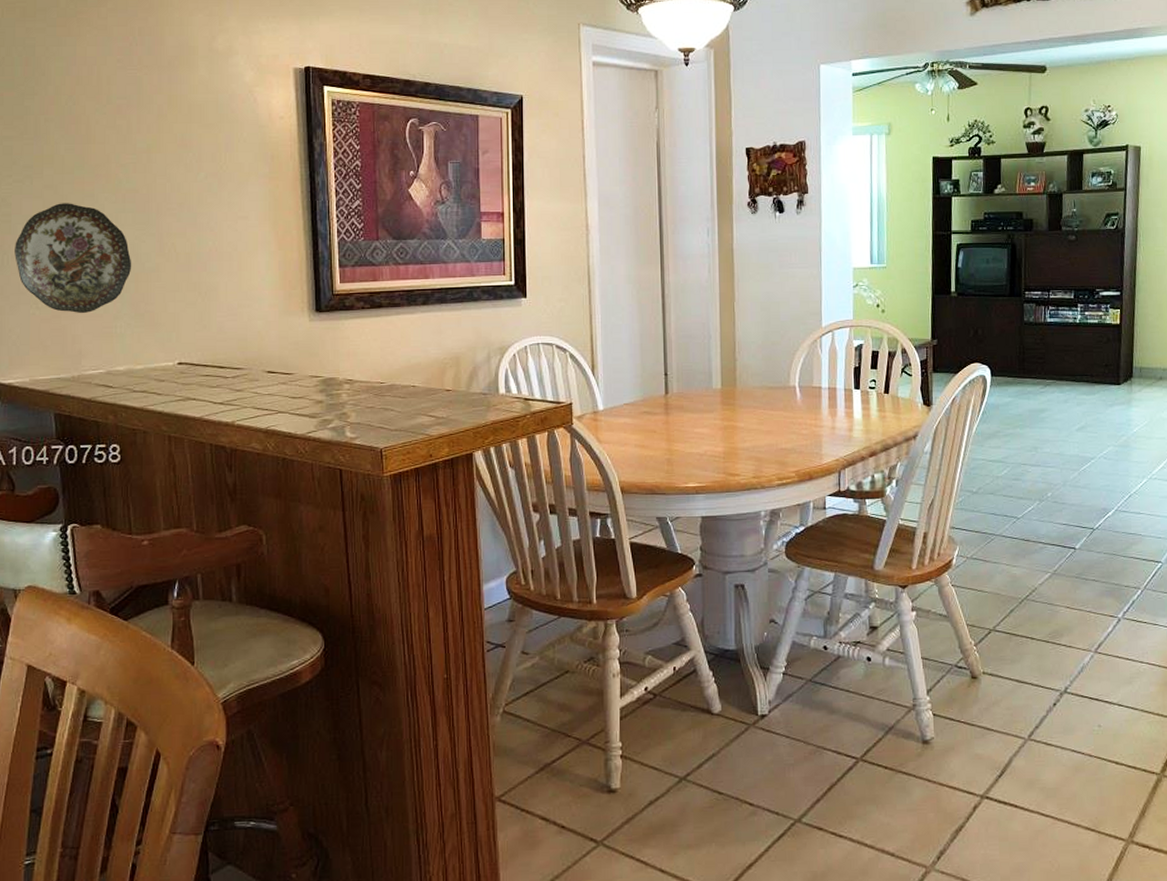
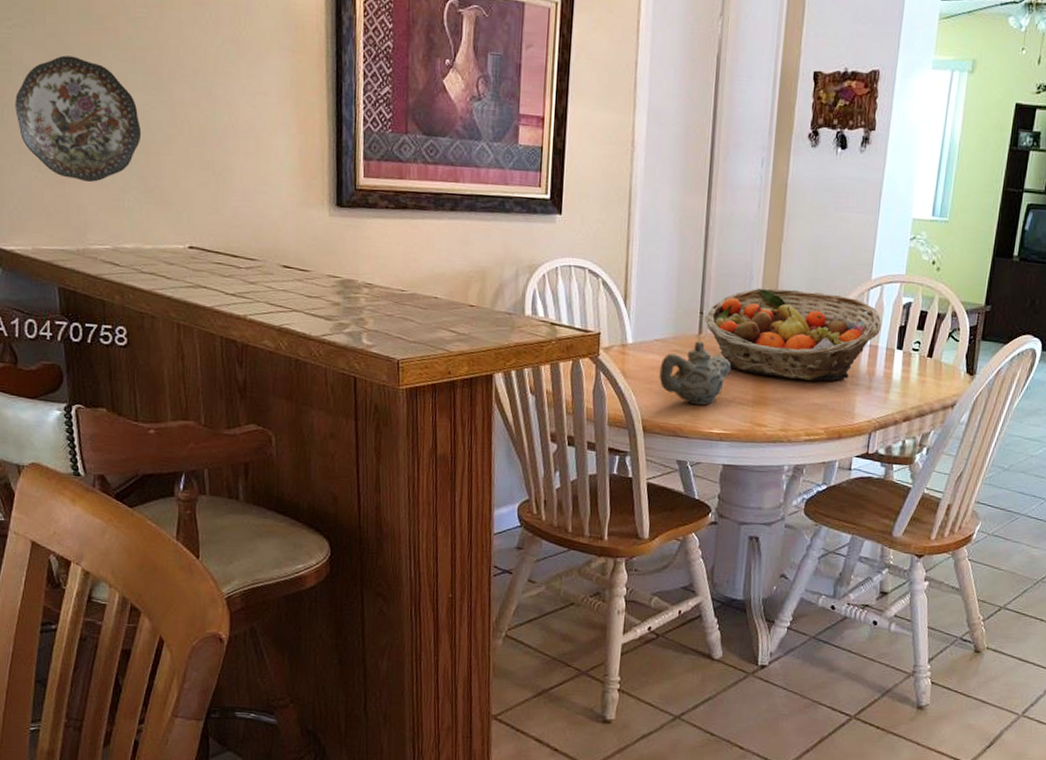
teapot: none [631,401,700,462] -> present [659,341,732,405]
fruit basket: none [669,344,837,428] -> present [704,288,882,381]

